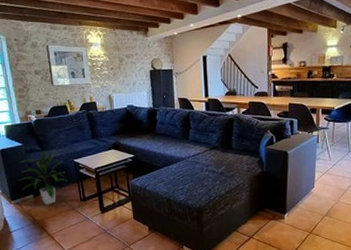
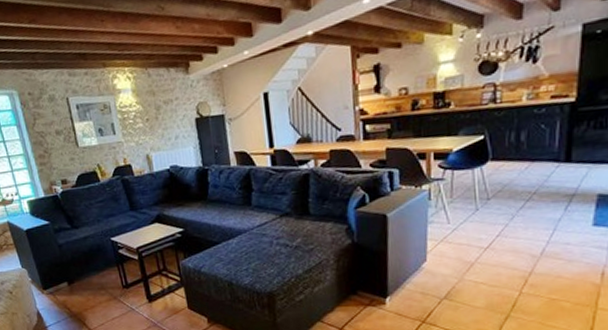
indoor plant: present [18,148,68,205] -> none [48,224,106,294]

